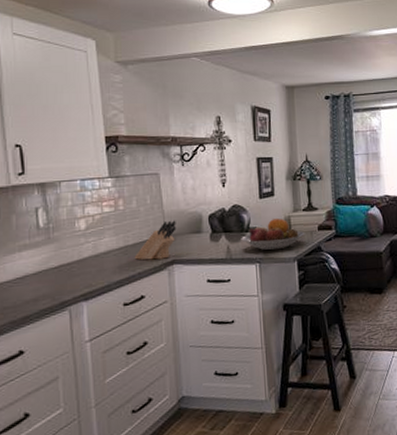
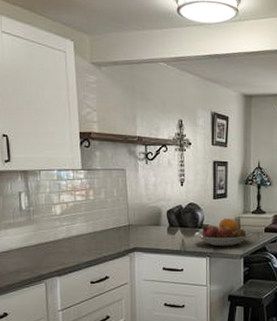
knife block: present [134,220,177,260] -> none [101,212,138,246]

